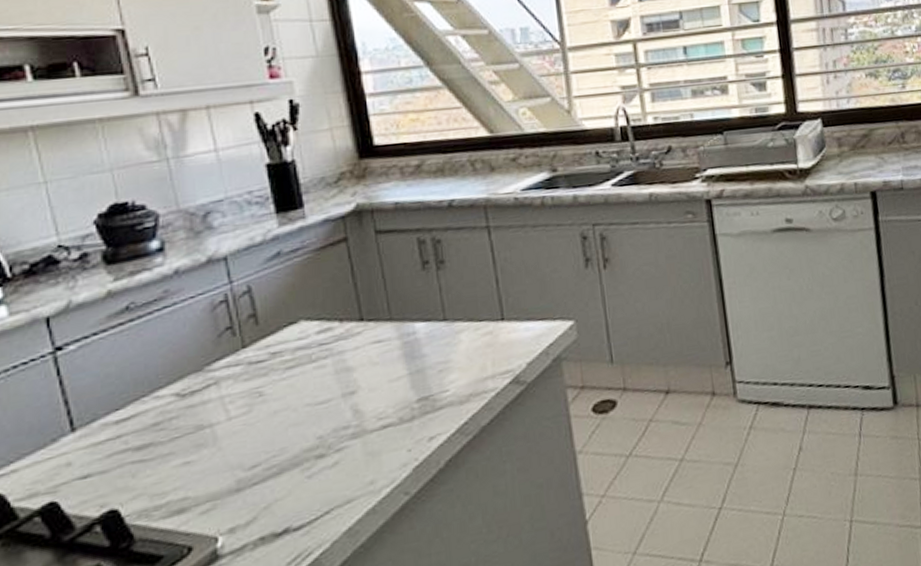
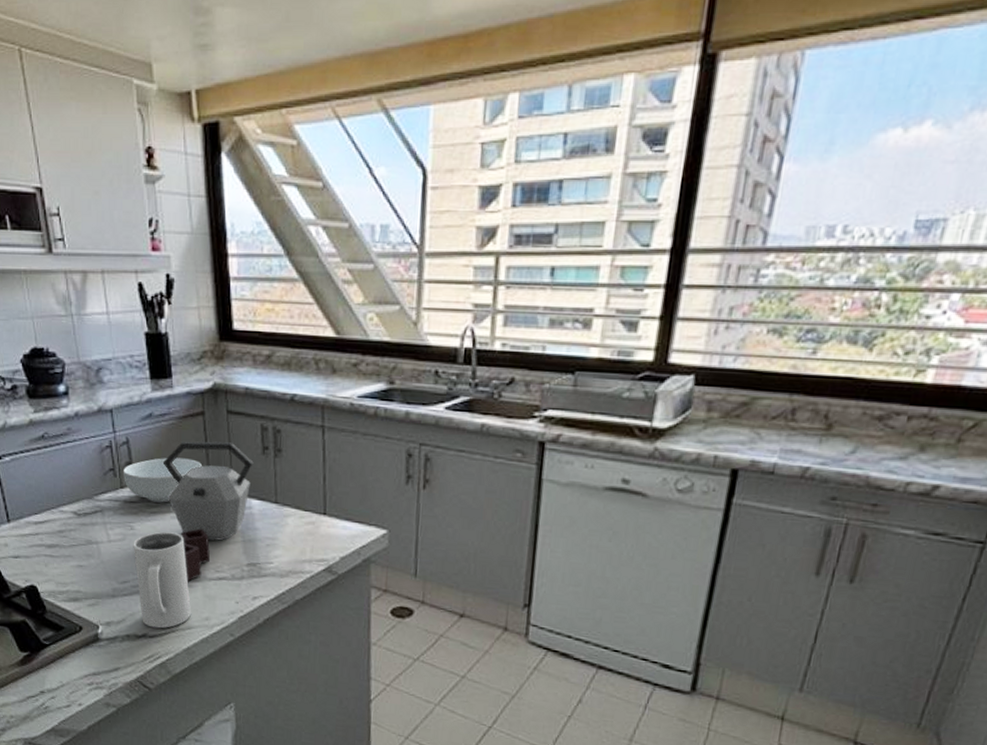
cereal bowl: none [244,293,349,356] -> present [122,457,202,503]
mug: none [263,385,350,517] -> present [133,531,191,629]
kettle: none [298,265,413,442] -> present [162,441,254,582]

